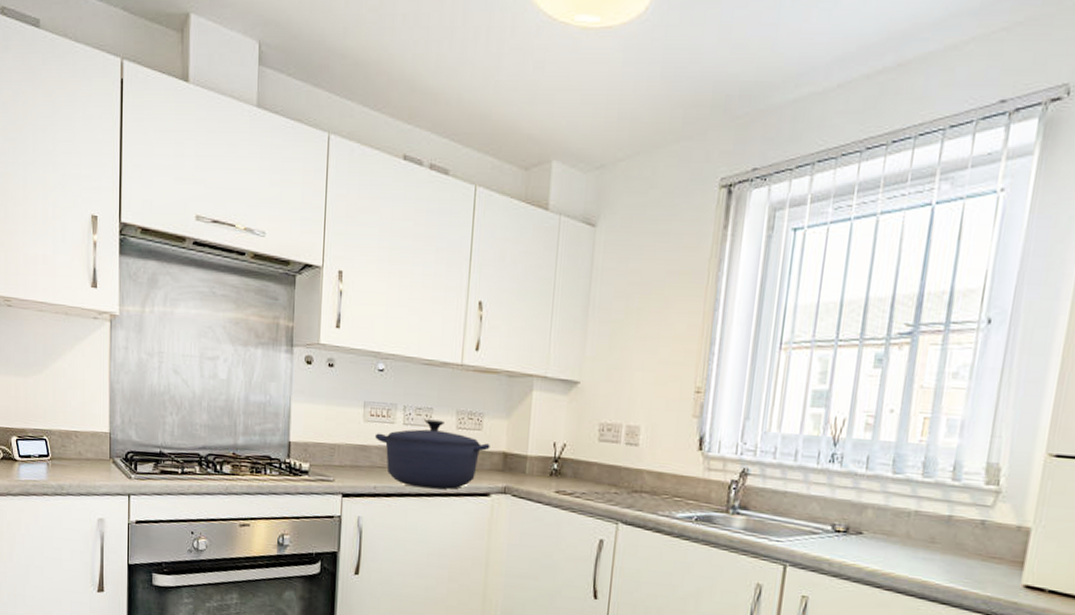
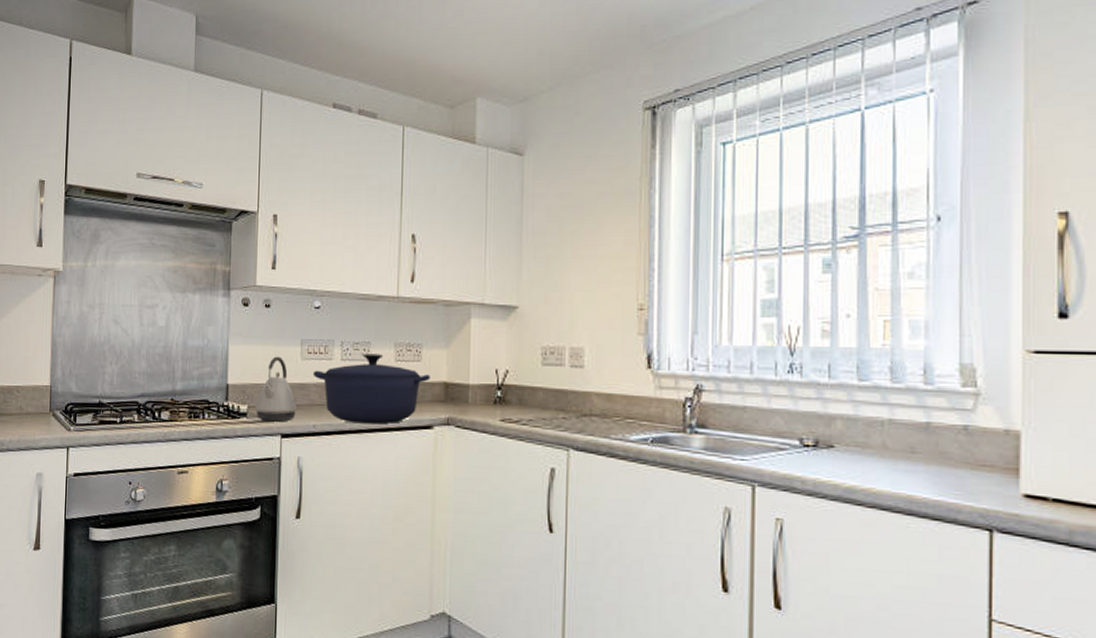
kettle: none [317,416,359,482] -> present [255,356,298,422]

